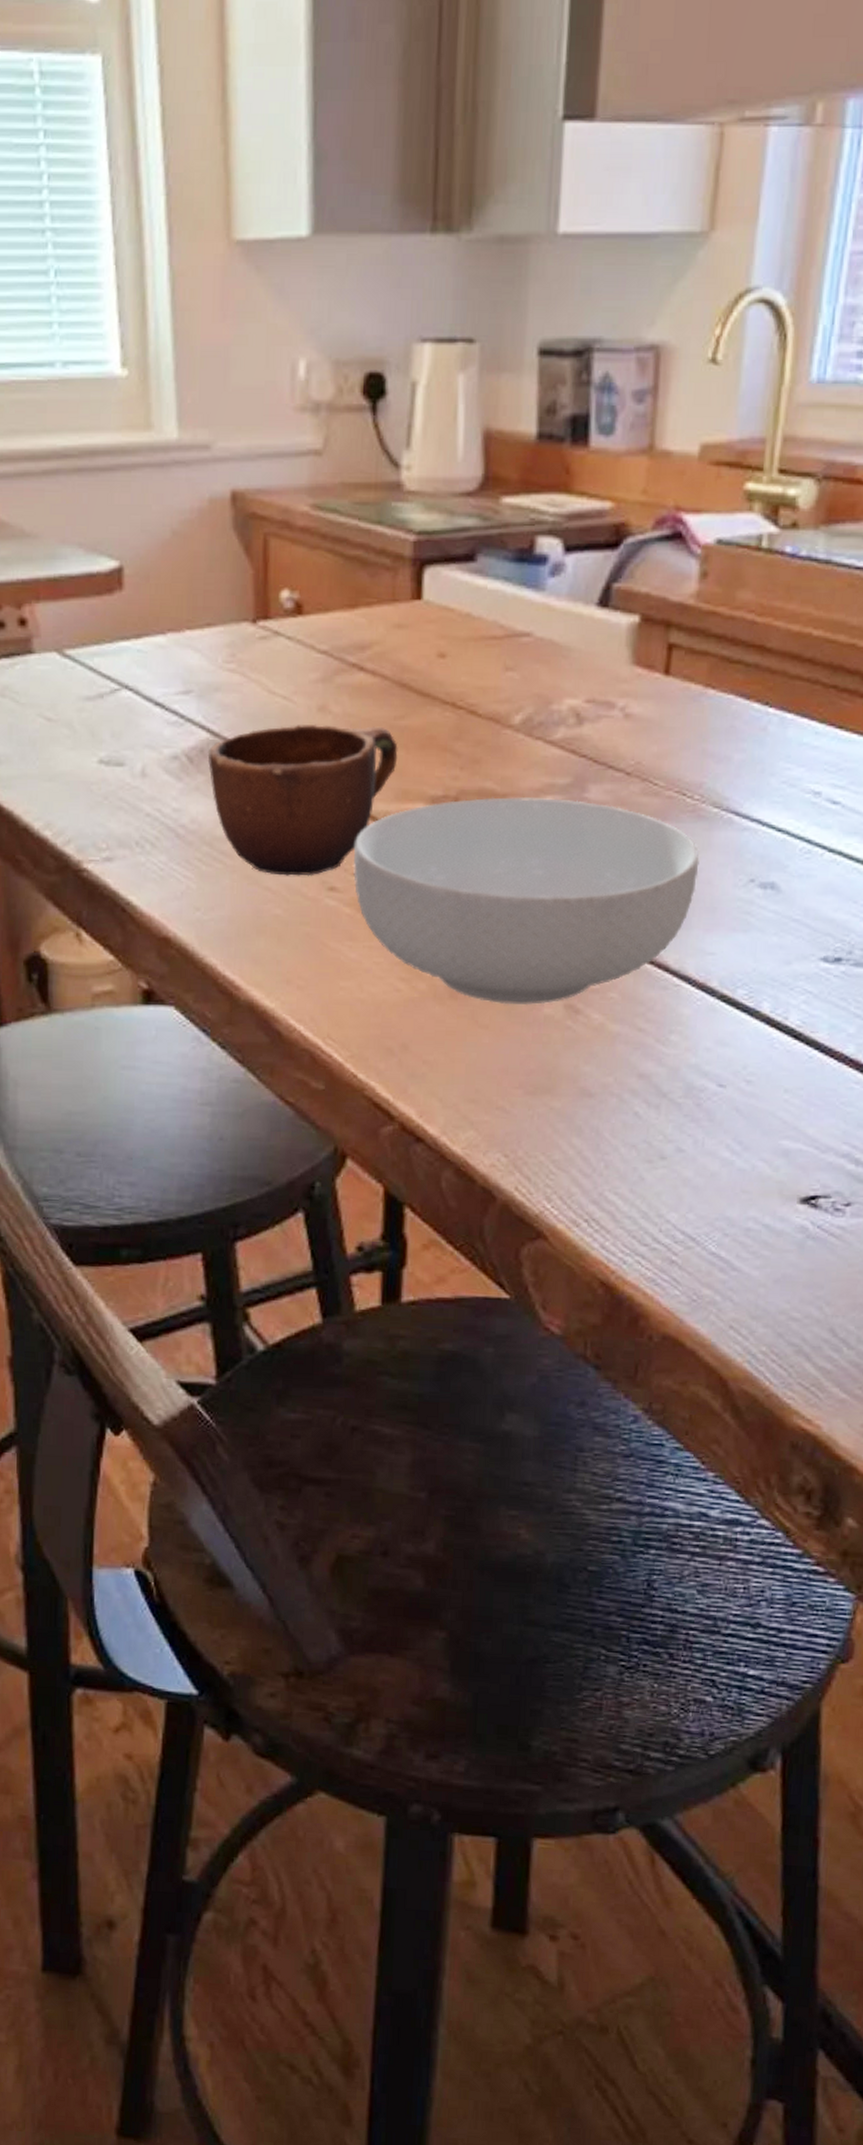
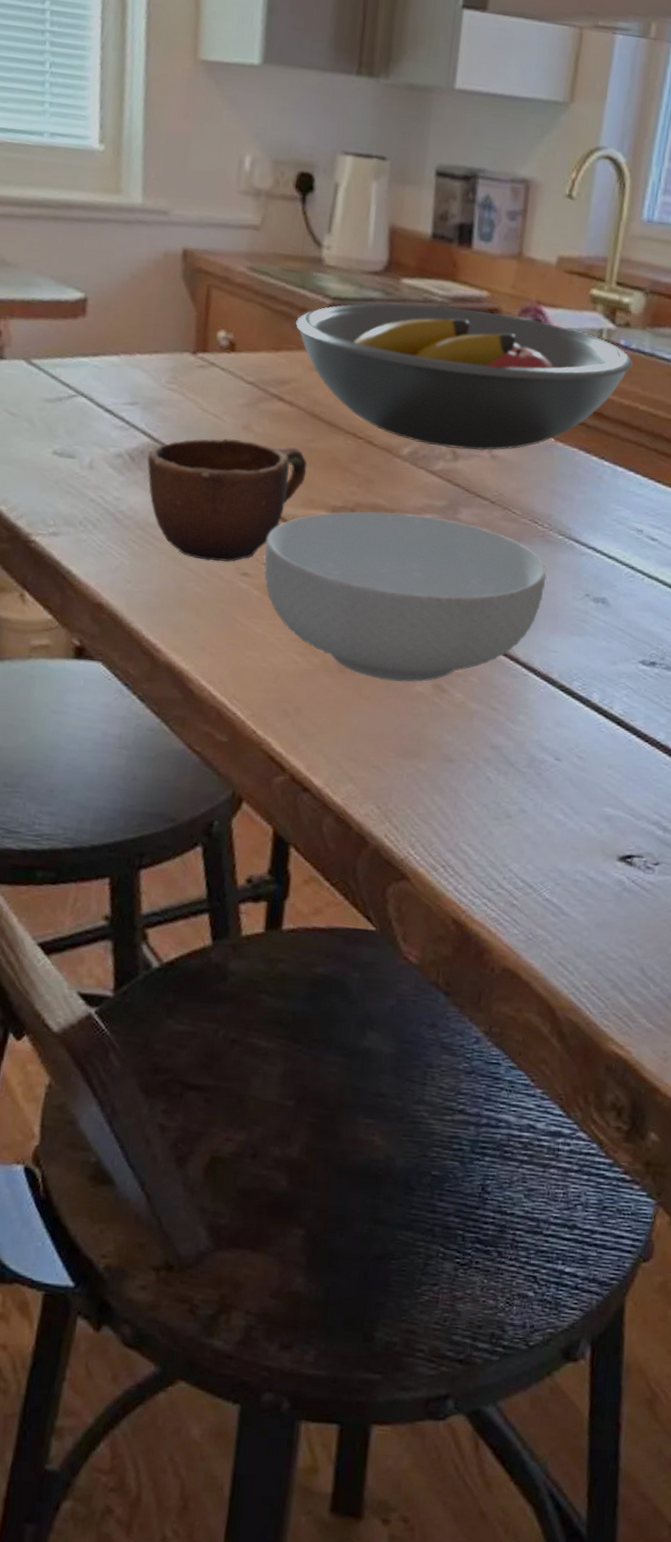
fruit bowl: none [373,528,803,710] -> present [295,303,633,451]

